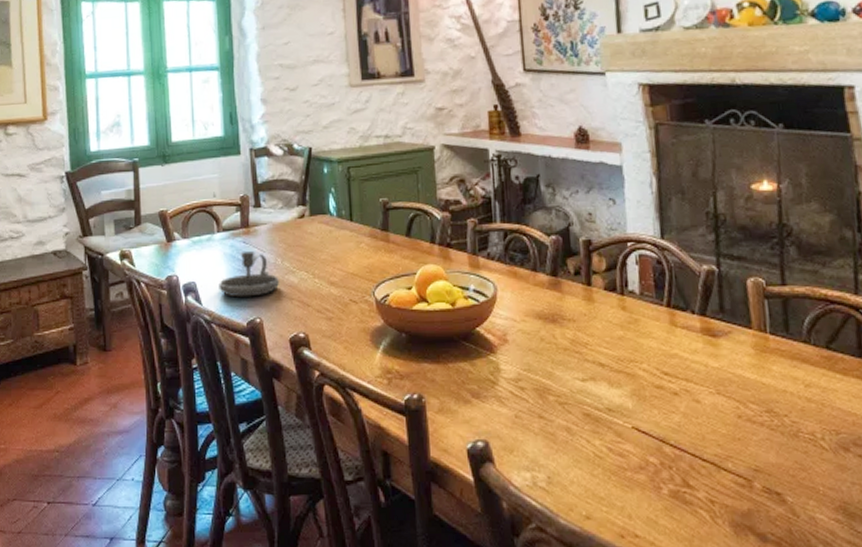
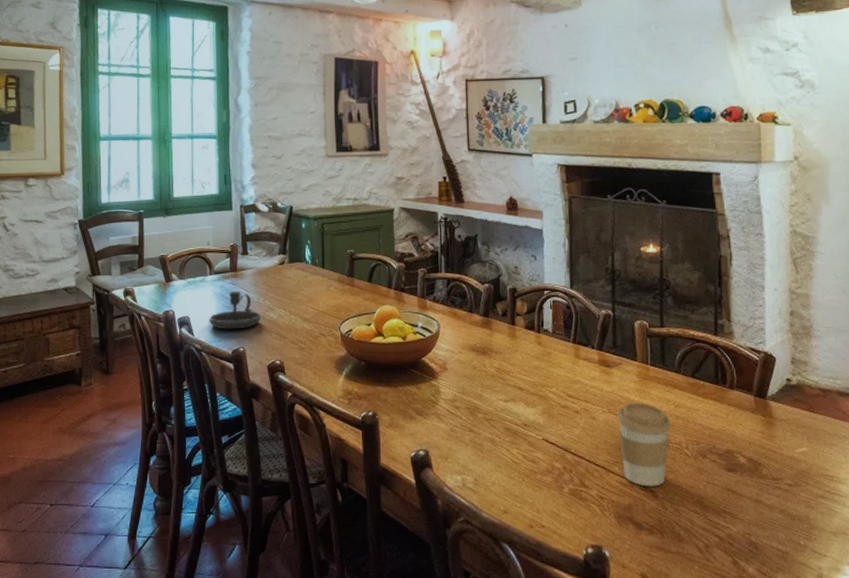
coffee cup: none [728,380,801,488] -> present [617,402,671,487]

